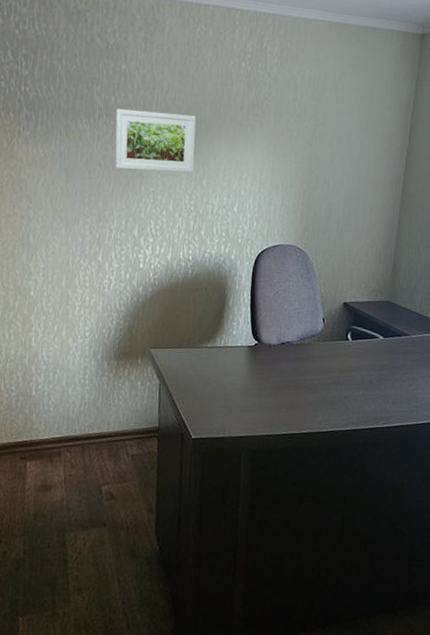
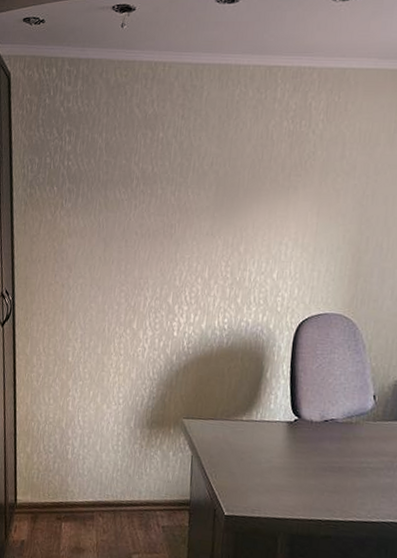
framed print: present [114,109,197,173] -> none [151,177,234,239]

